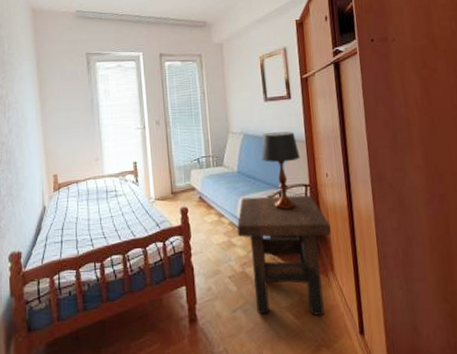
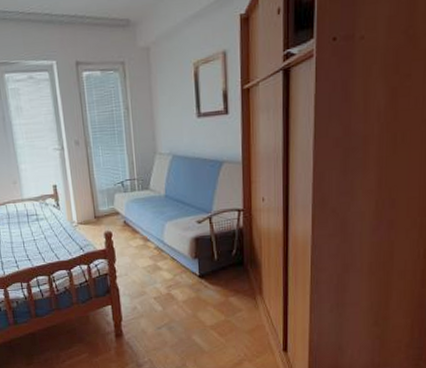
side table: present [236,195,331,316] -> none [163,220,262,335]
table lamp: present [261,131,300,211] -> none [191,151,235,236]

